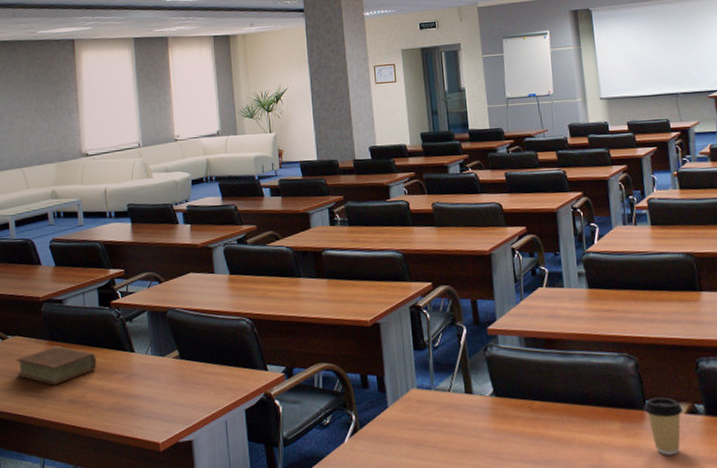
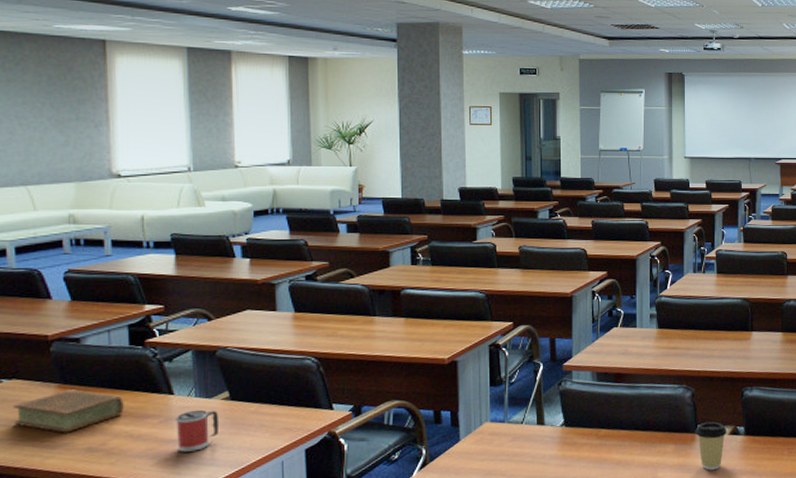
mug: none [137,367,172,407] -> present [175,409,220,452]

